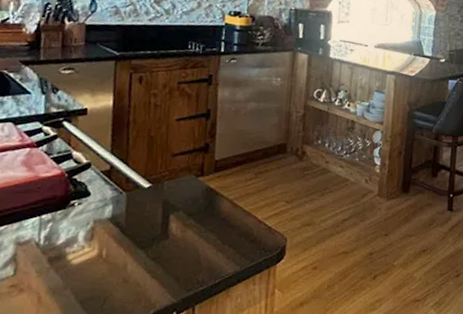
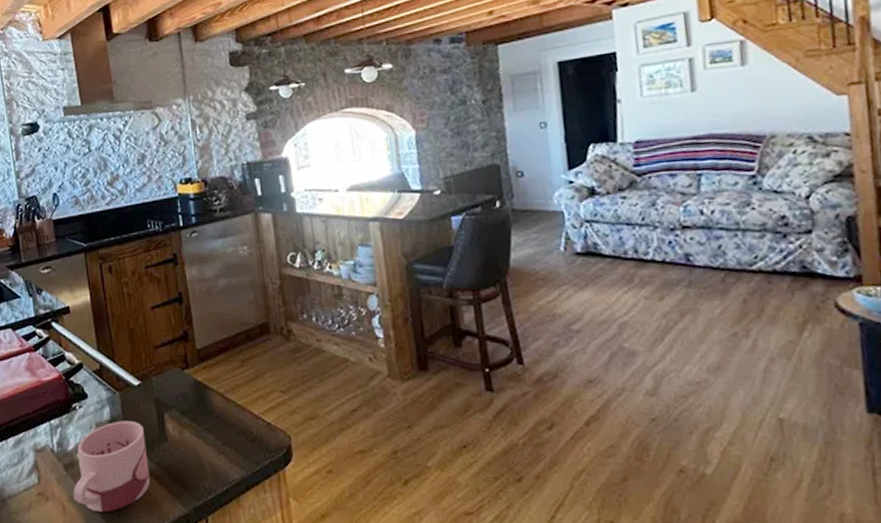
mug: none [53,219,146,303] -> present [73,420,150,513]

